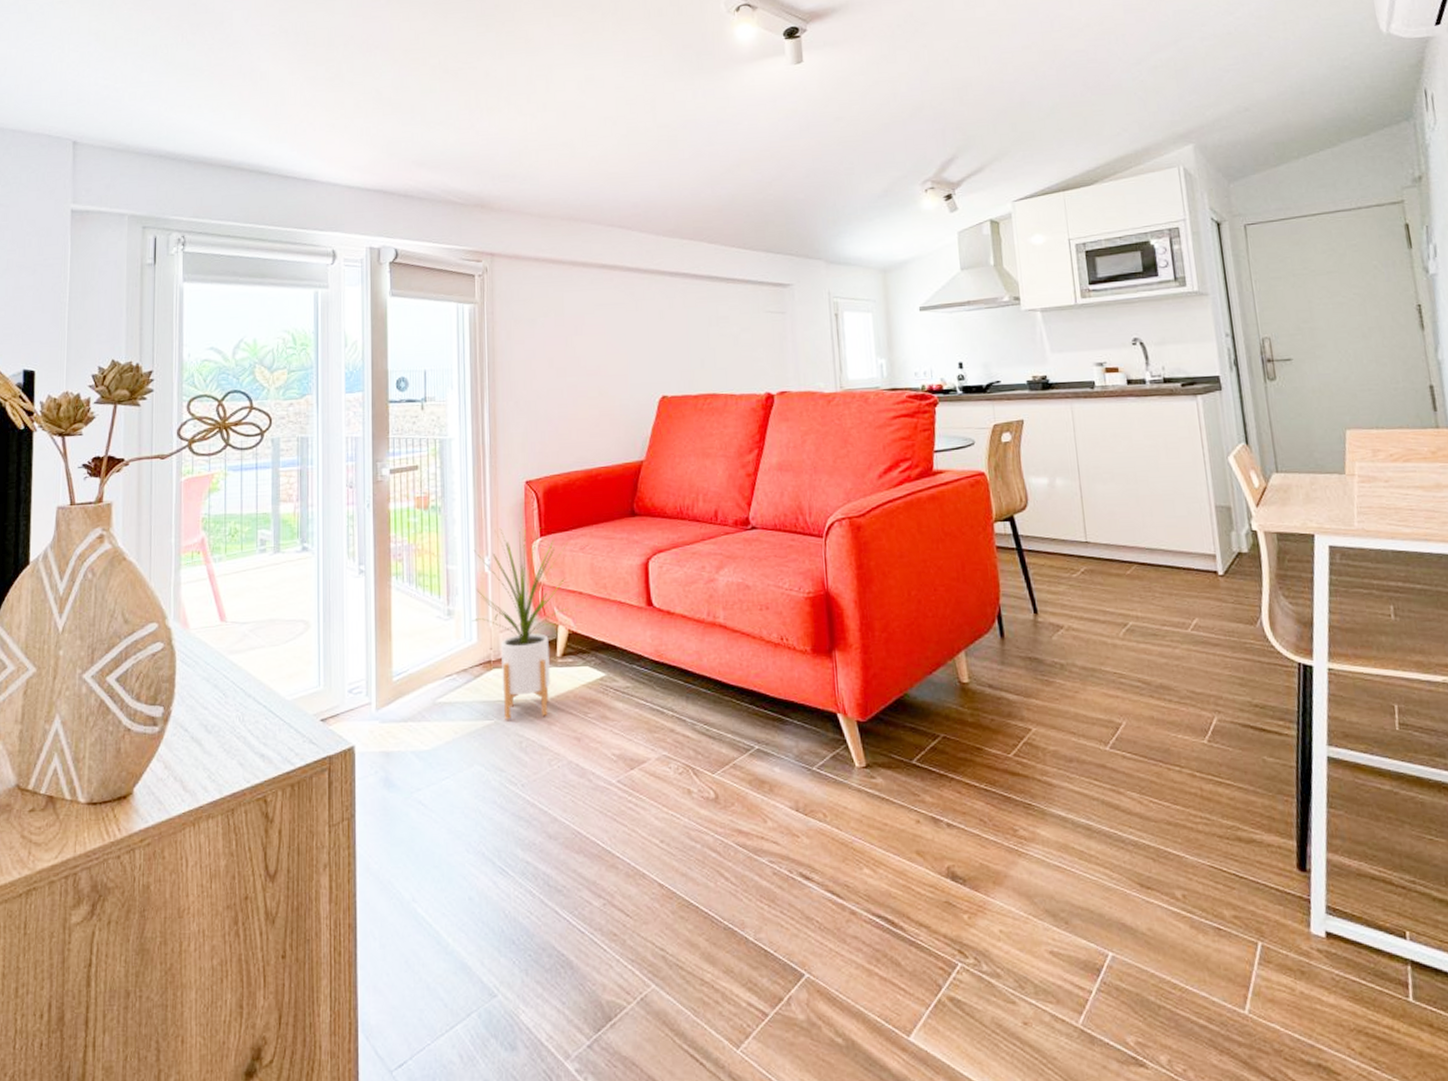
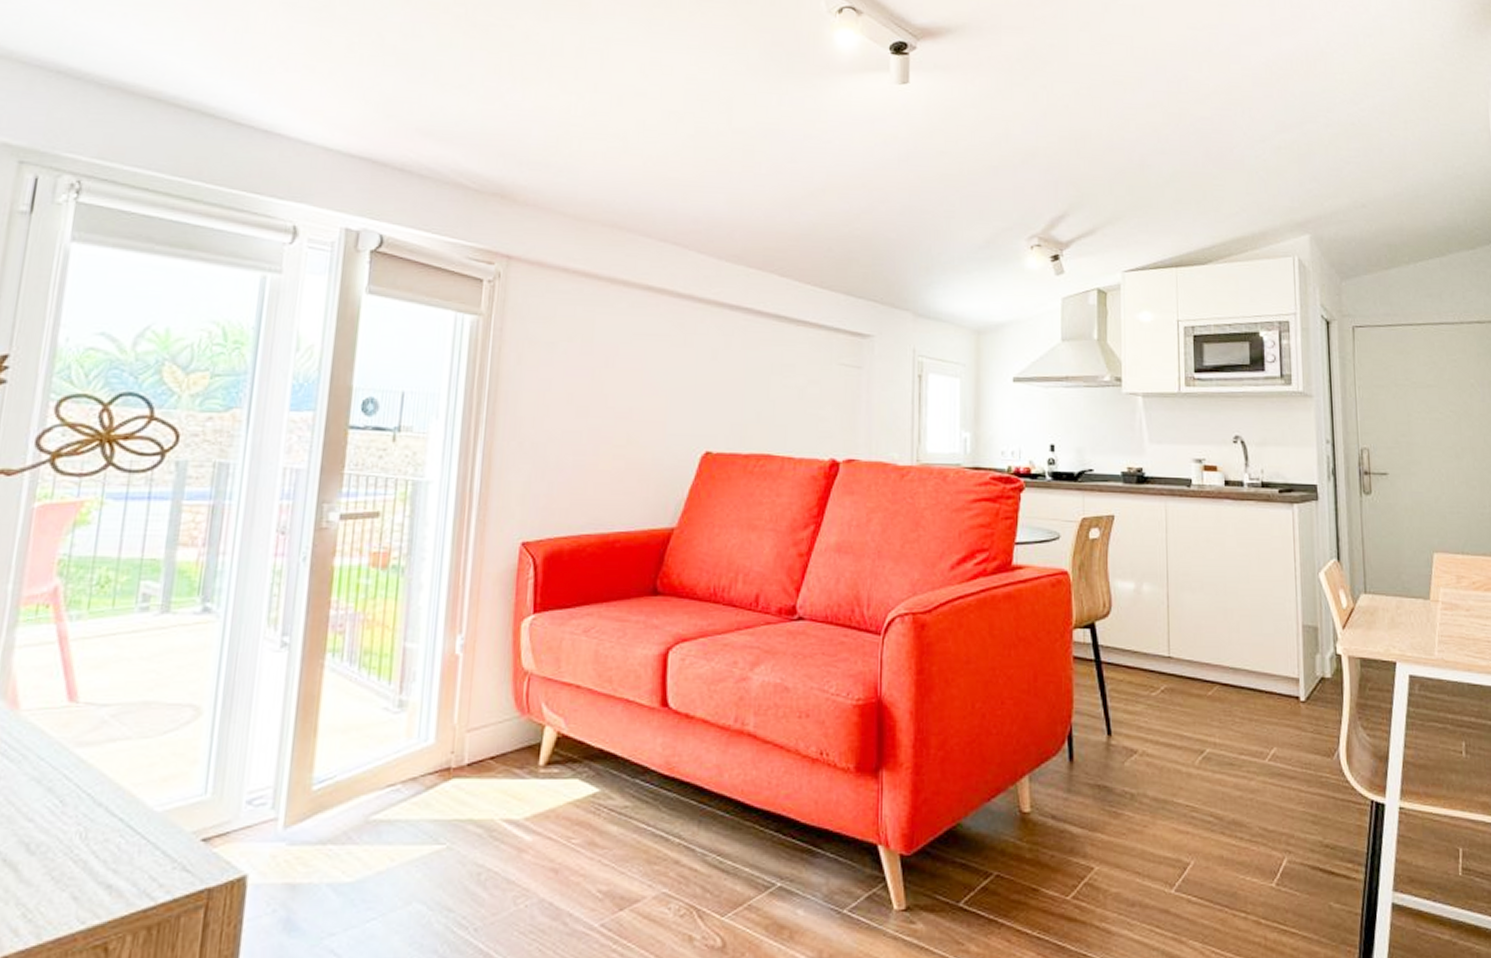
house plant: present [472,527,569,720] -> none [431,599,568,845]

